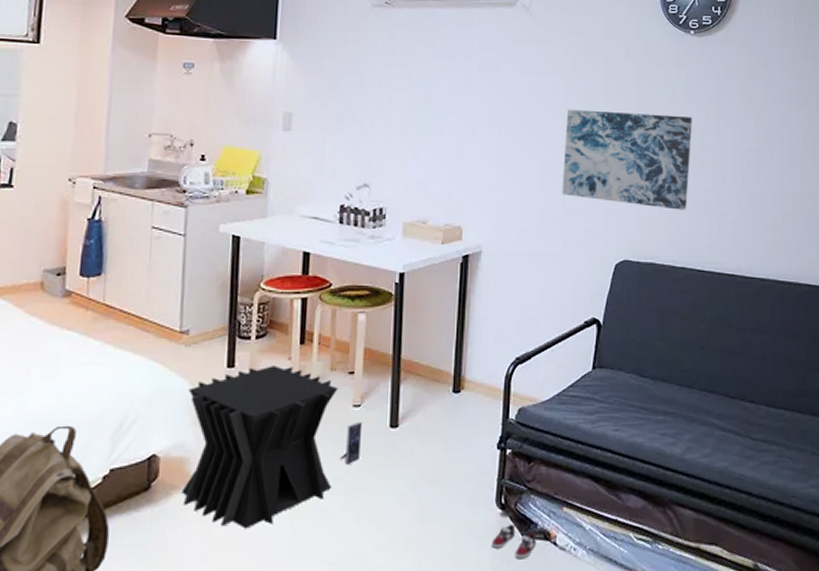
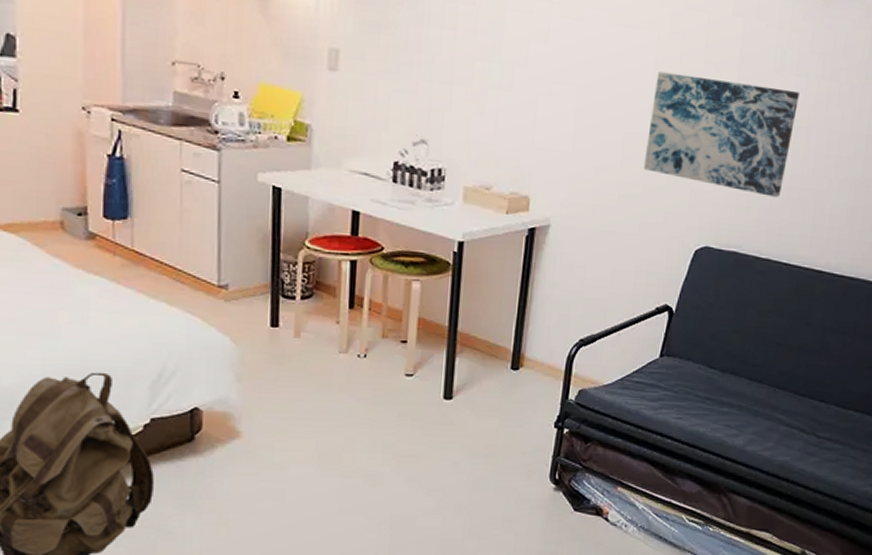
side table: present [181,365,363,529] -> none [227,328,415,485]
sneaker: present [492,523,536,559] -> none [543,498,588,531]

